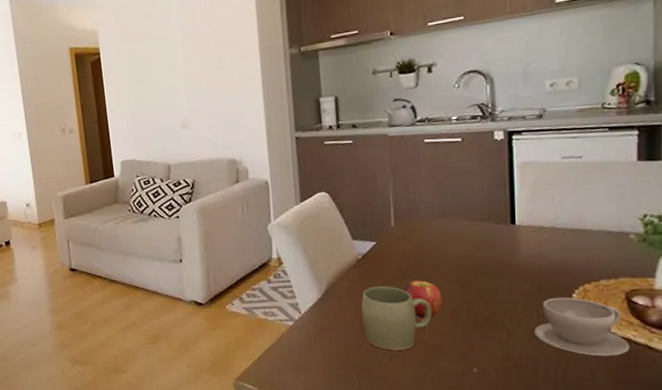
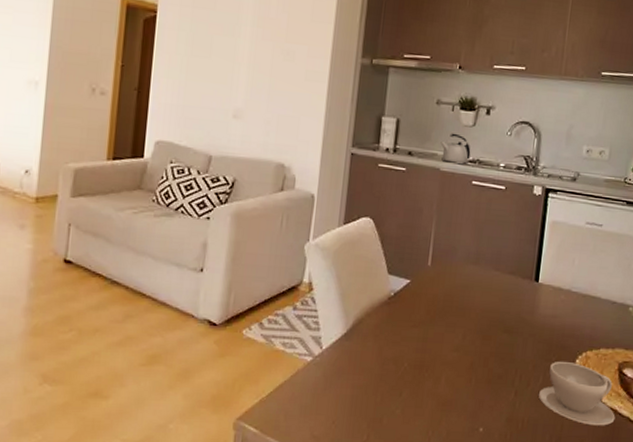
mug: present [361,285,432,351] -> none [382,328,451,402]
fruit: present [403,280,442,318] -> none [428,327,463,368]

